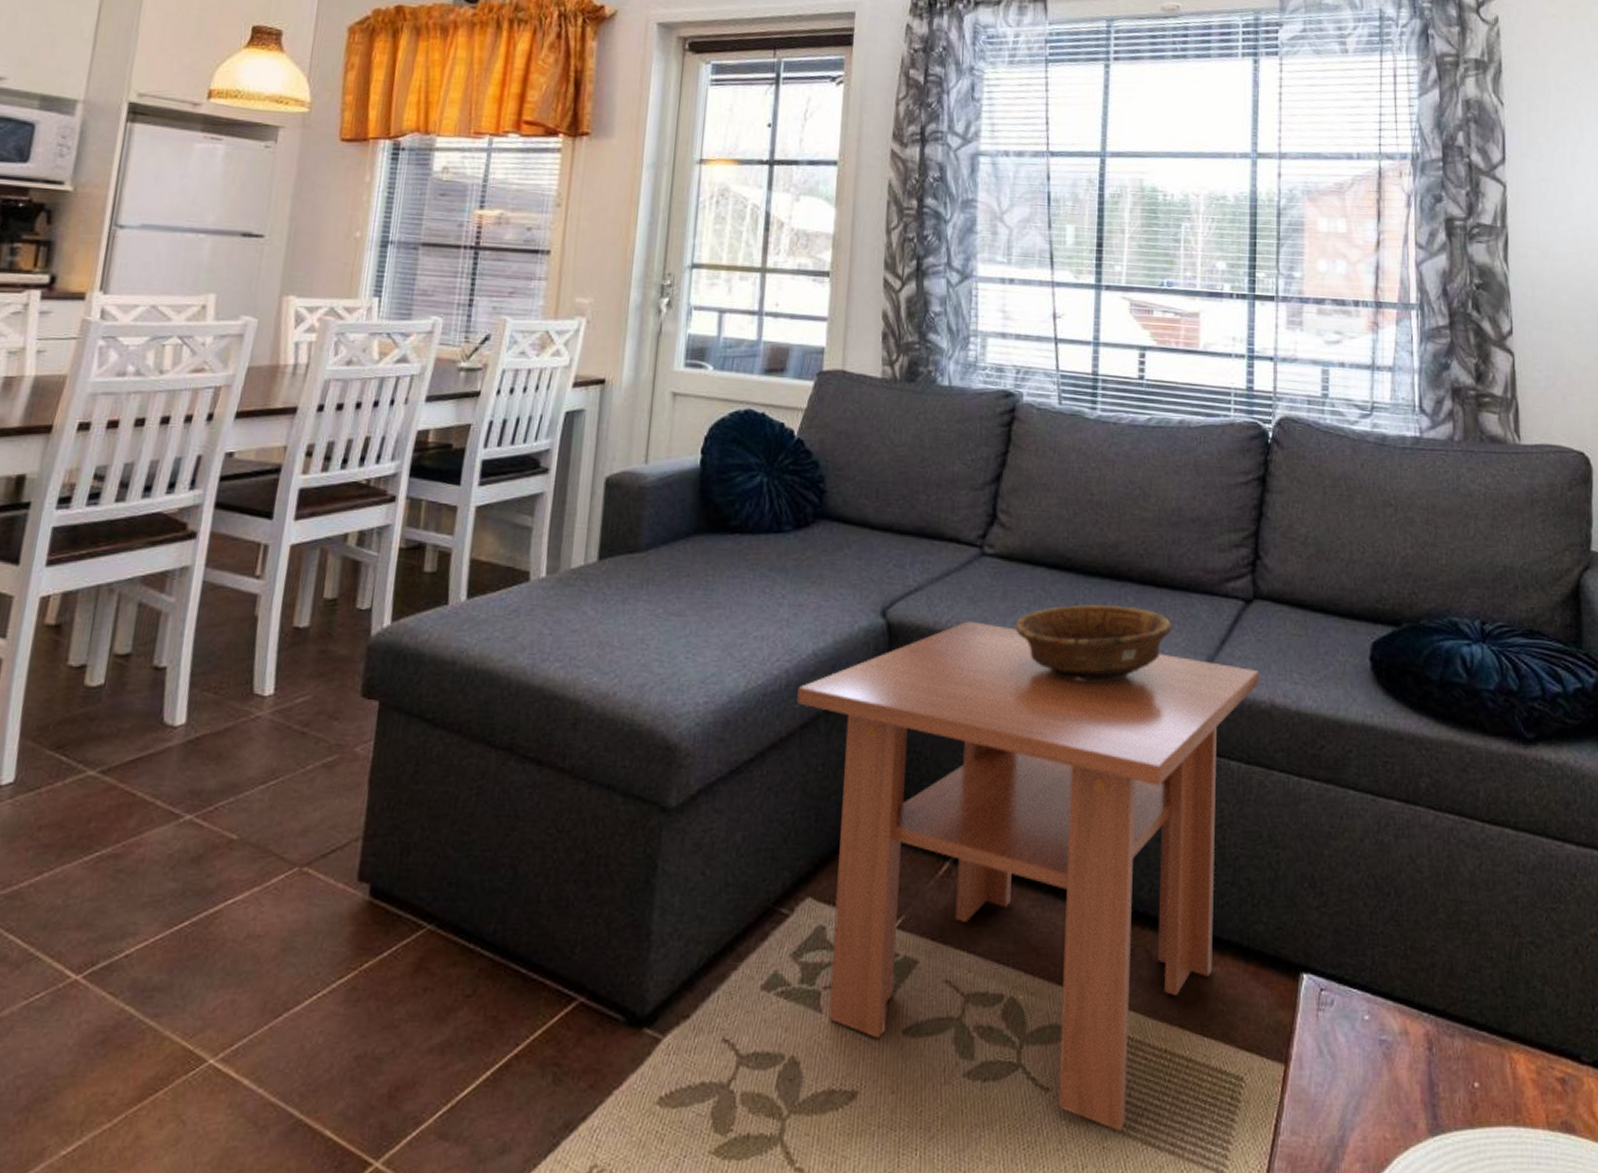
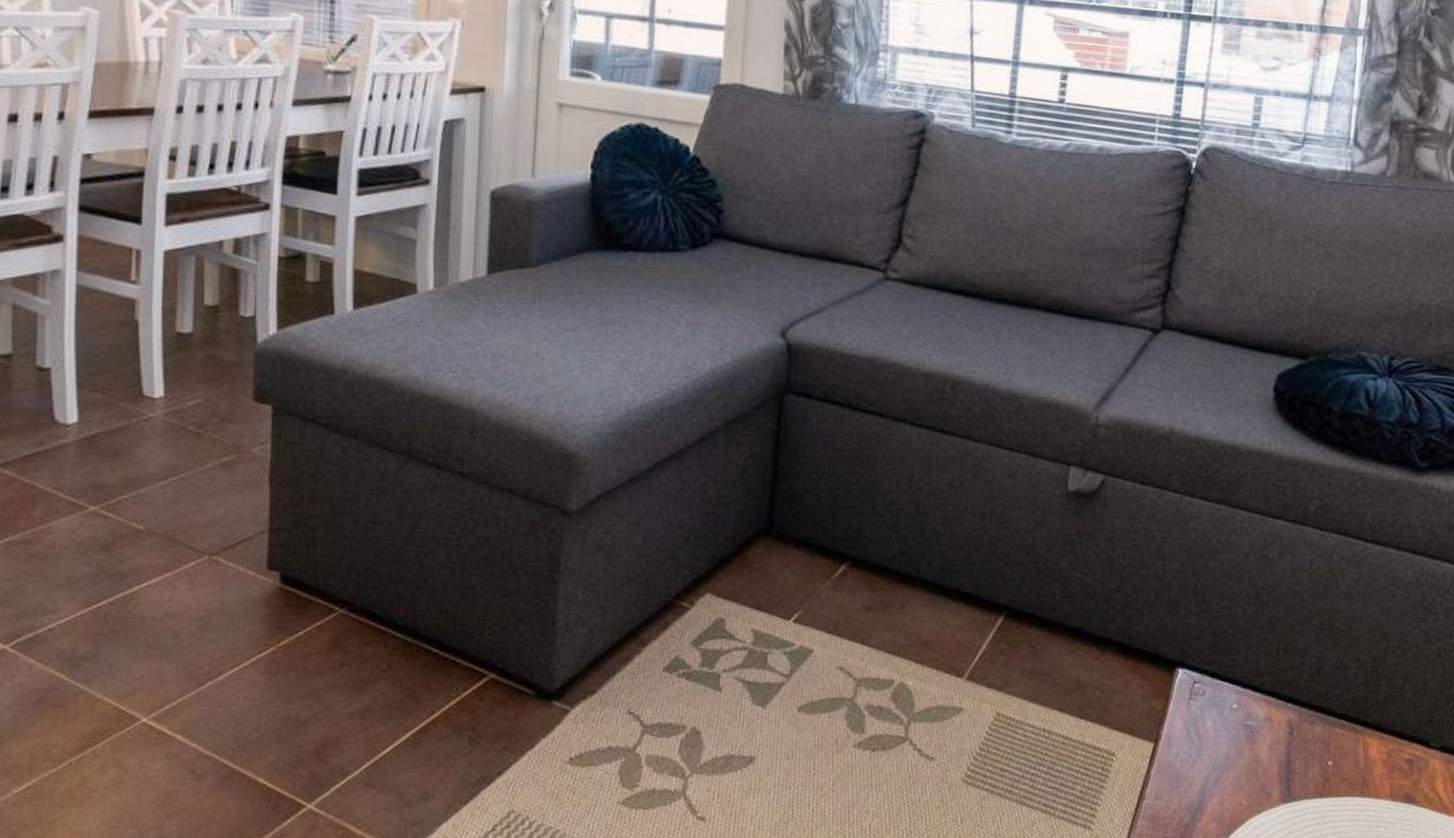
coffee table: present [797,621,1259,1131] -> none [695,344,1161,793]
decorative bowl: present [1015,604,1172,684] -> none [917,330,1077,406]

